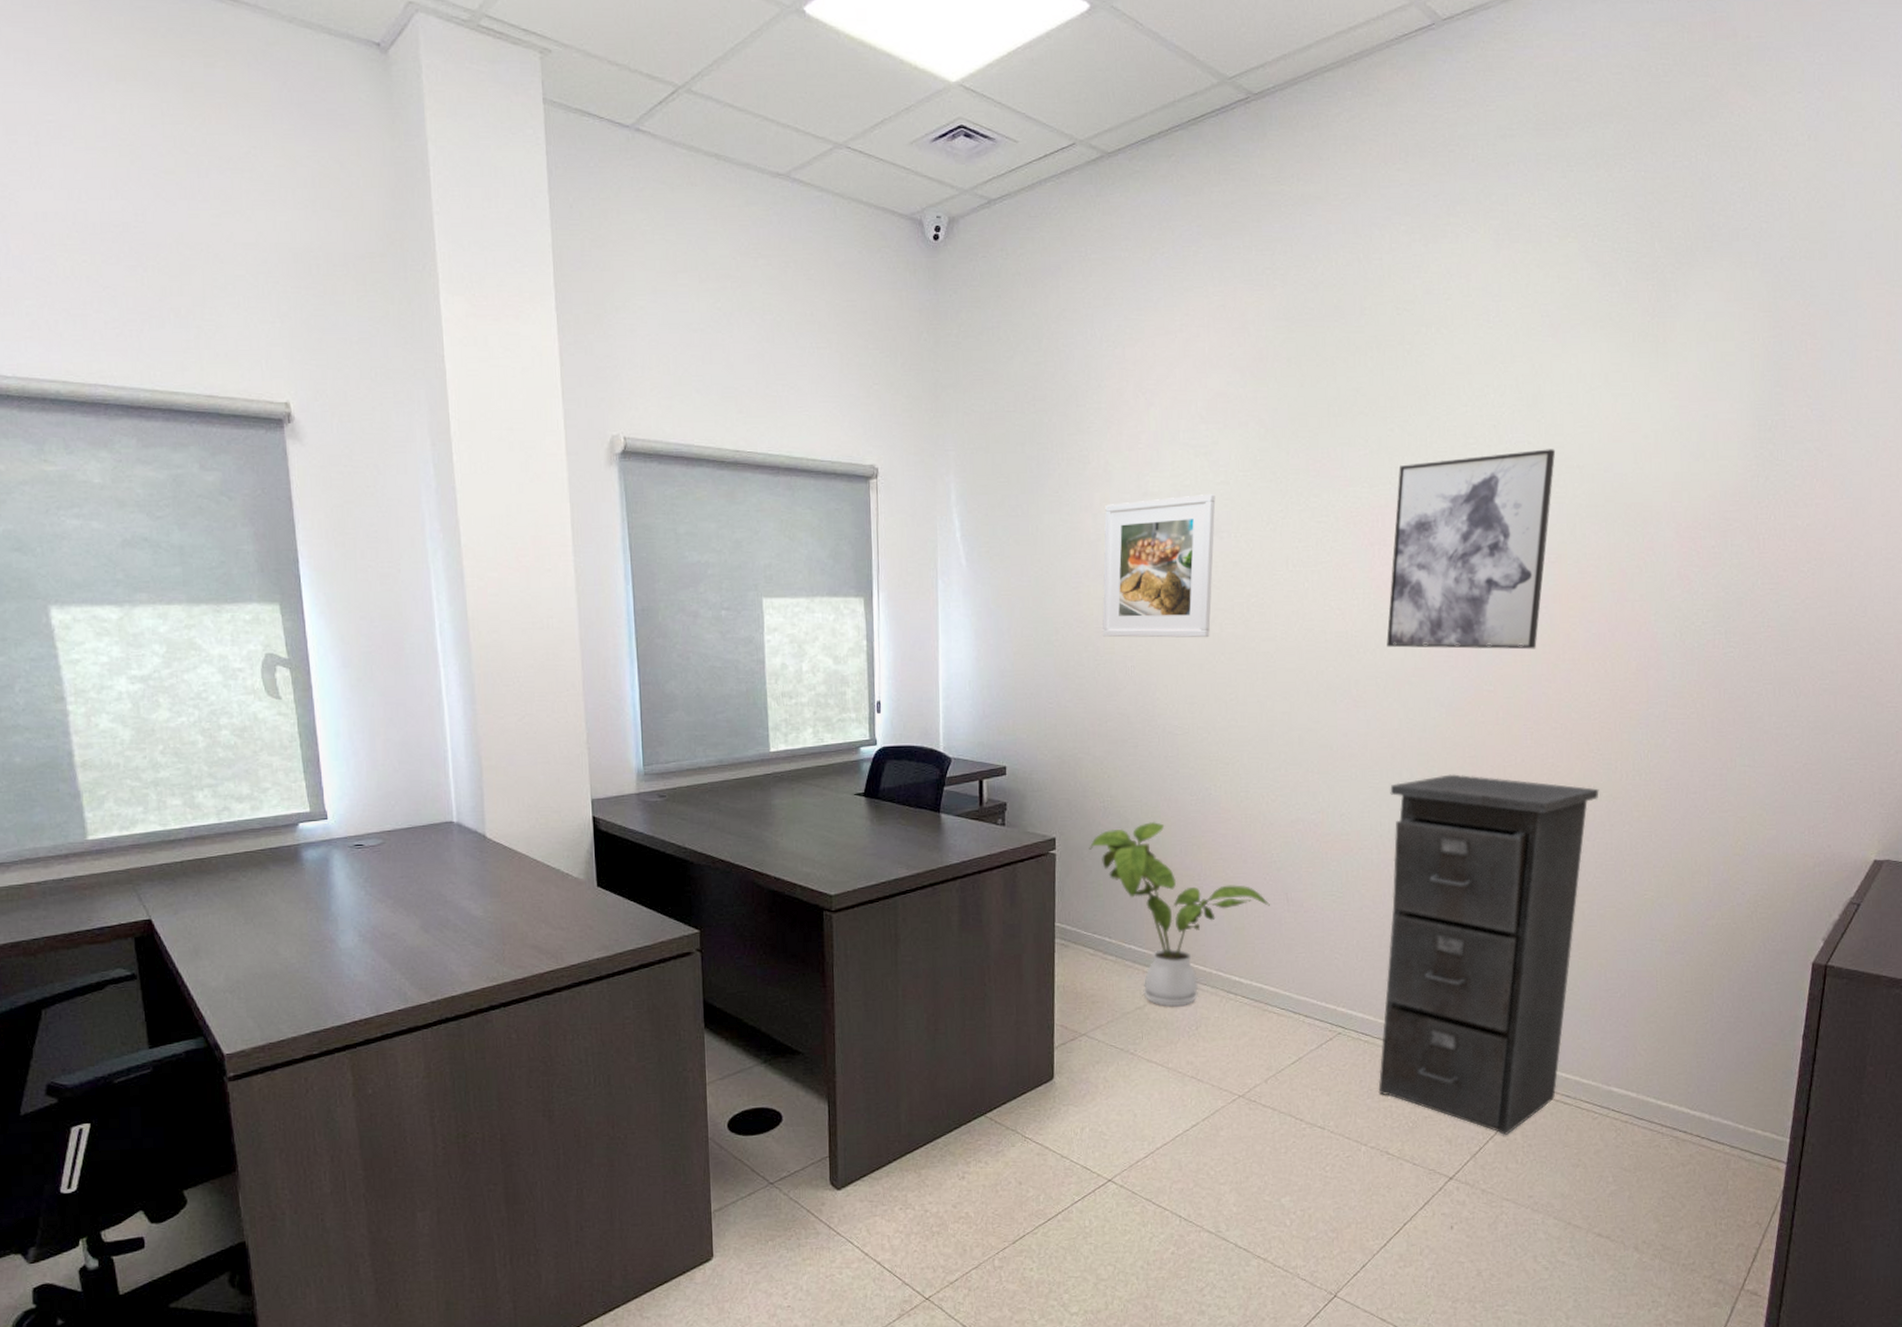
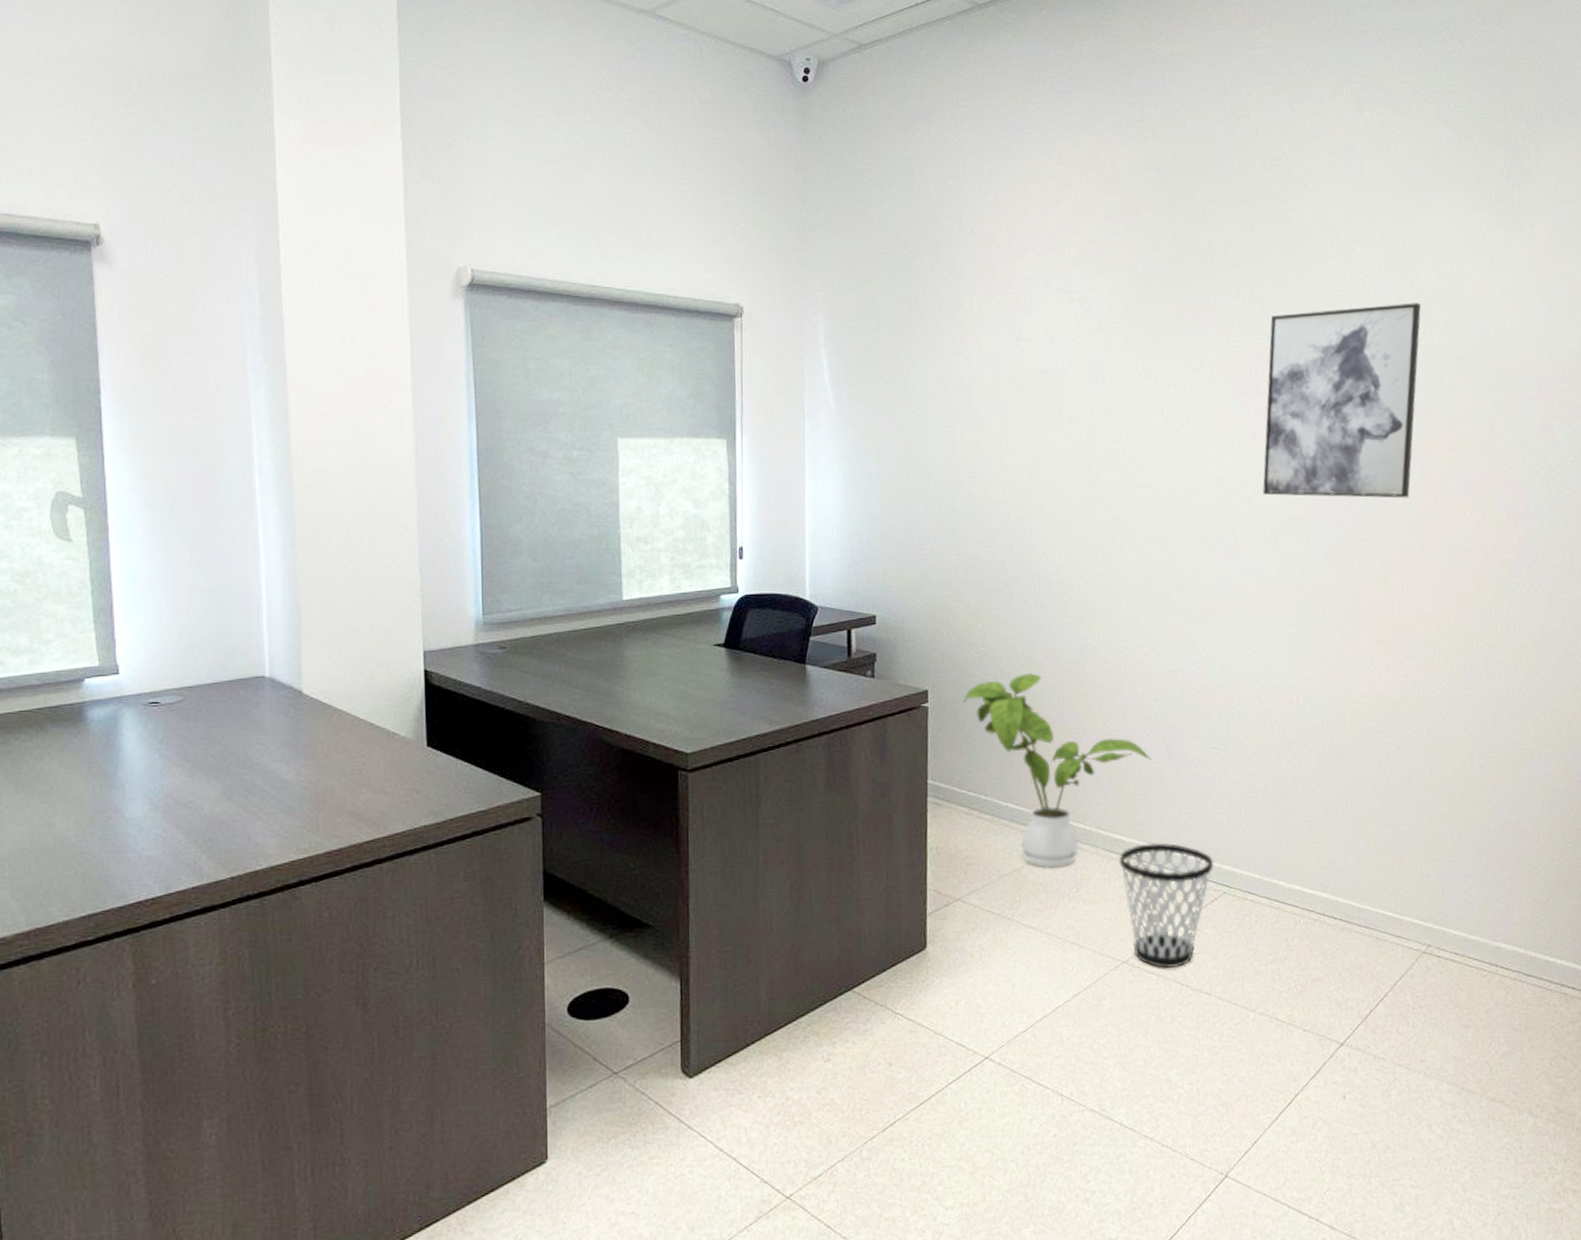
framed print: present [1102,494,1216,638] -> none [975,340,1090,484]
wastebasket: none [1237,985,1330,1103] -> present [1118,843,1214,968]
filing cabinet: present [1378,774,1599,1136] -> none [1265,623,1476,997]

